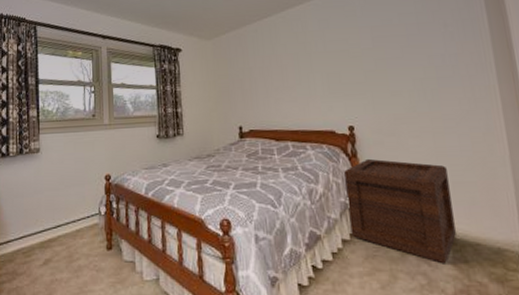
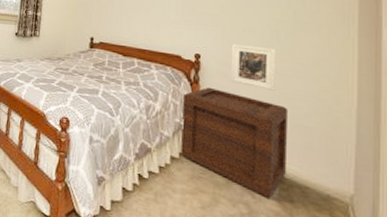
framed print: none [382,107,431,151] -> present [231,44,276,91]

